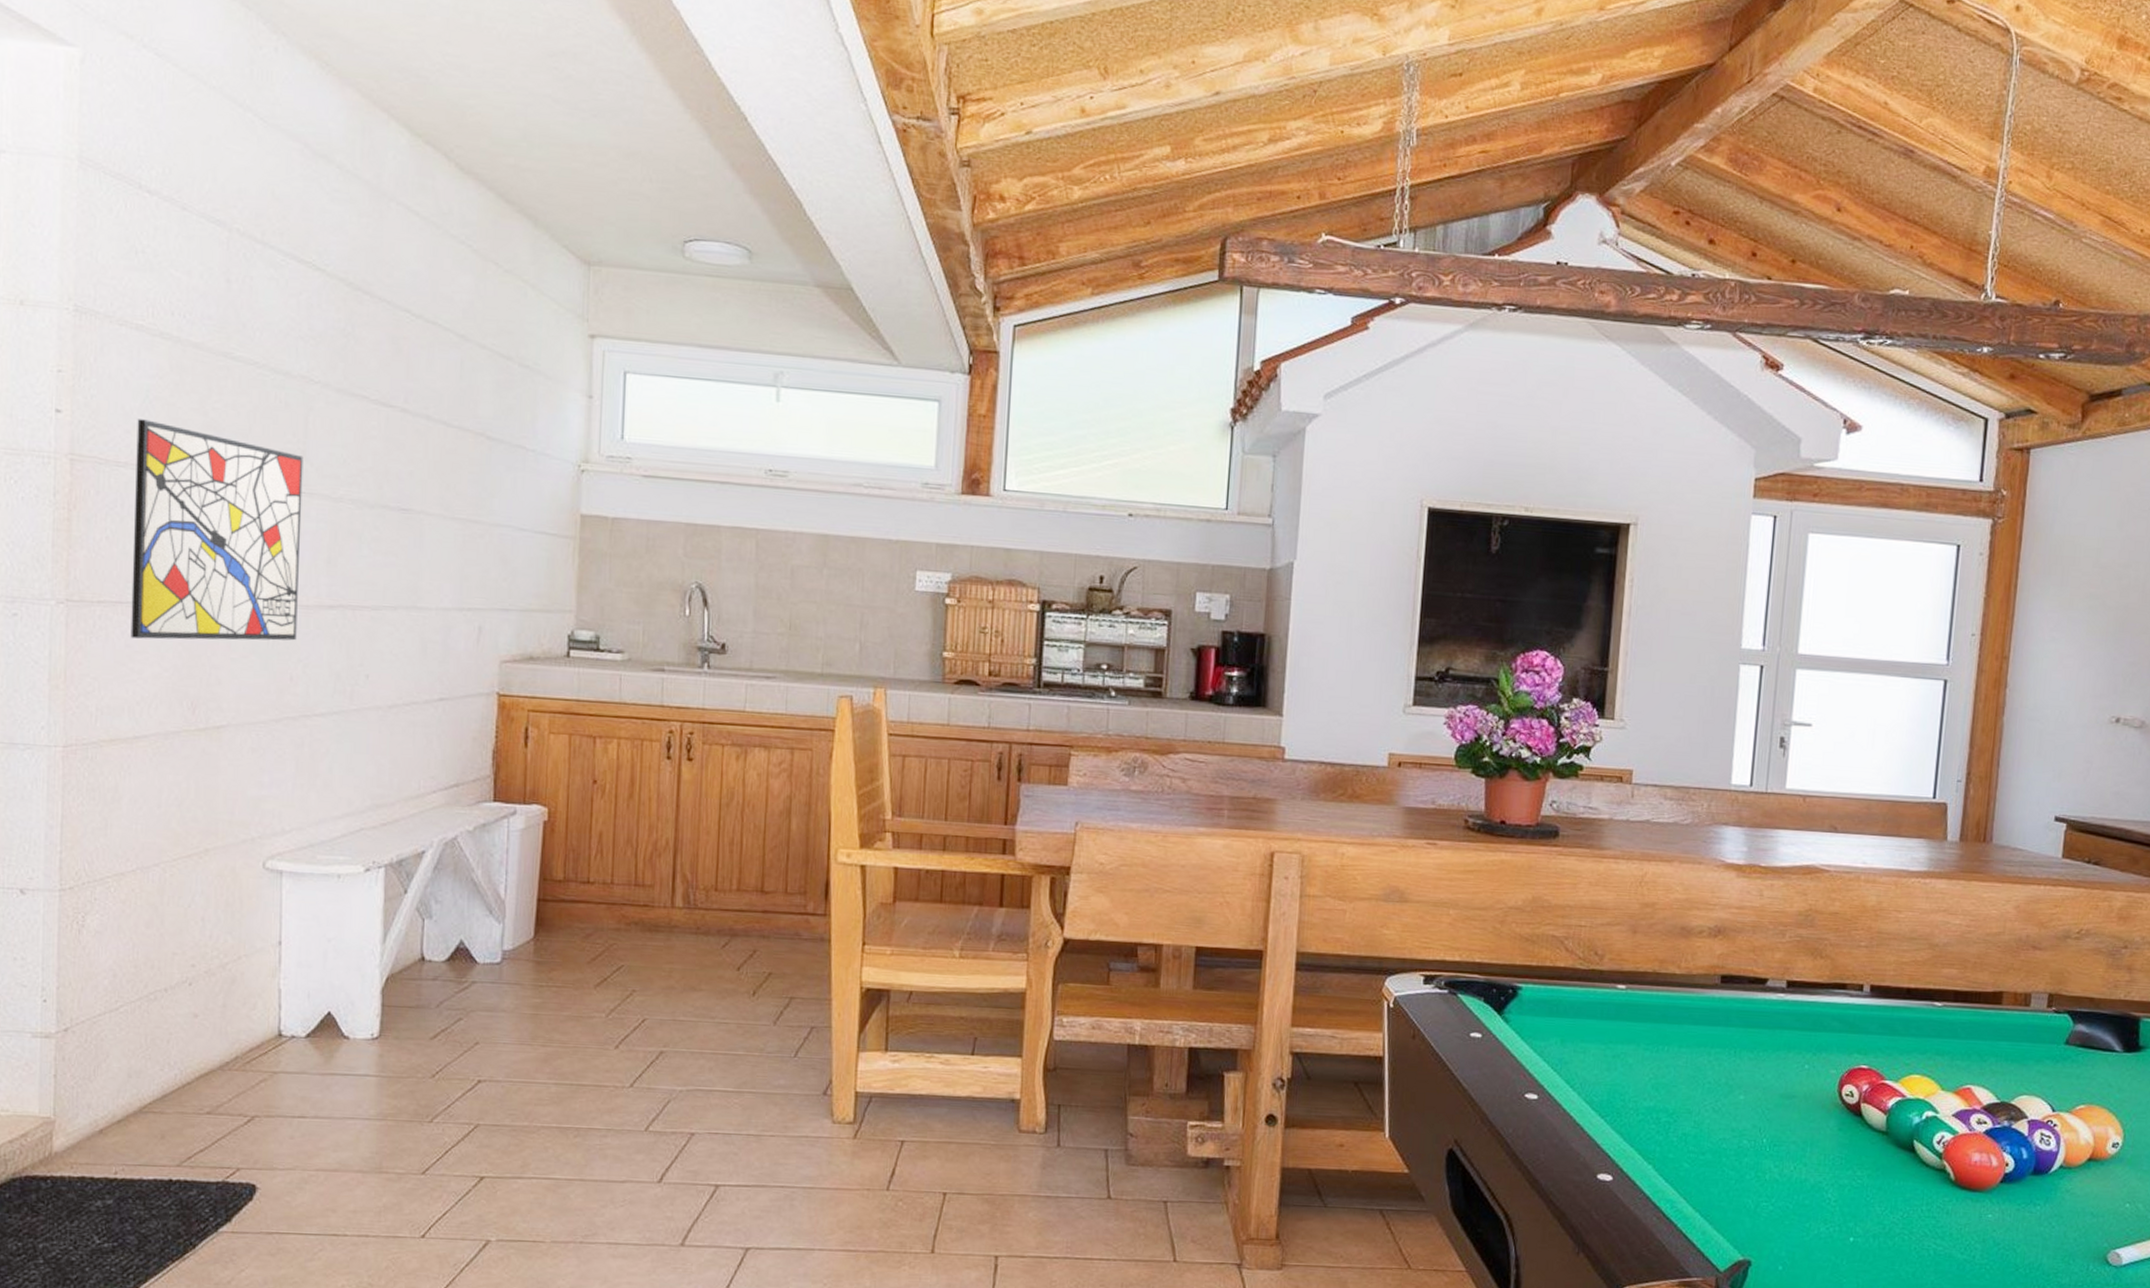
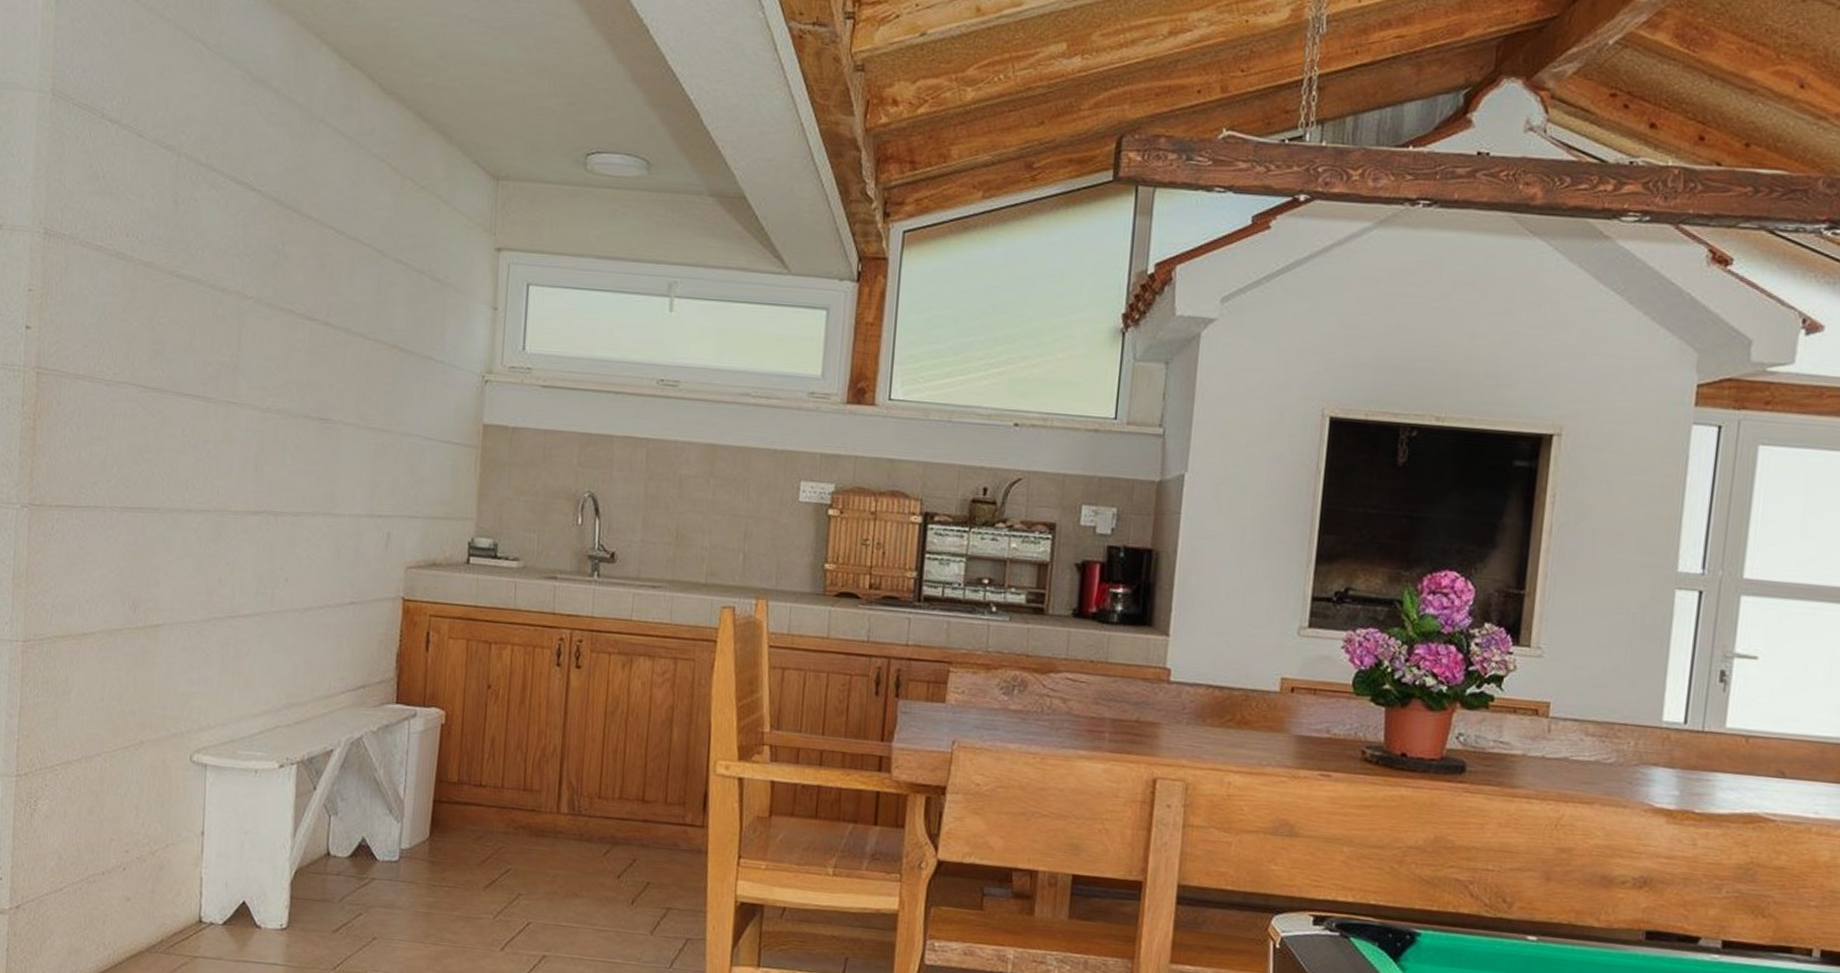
wall art: present [130,419,303,641] -> none [83,334,236,545]

